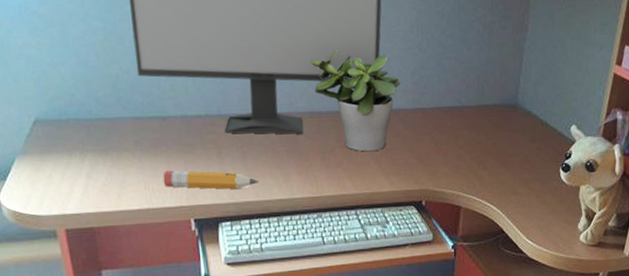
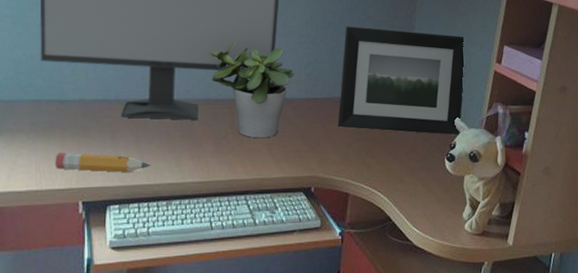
picture frame: none [447,28,583,145] -> present [338,26,466,136]

